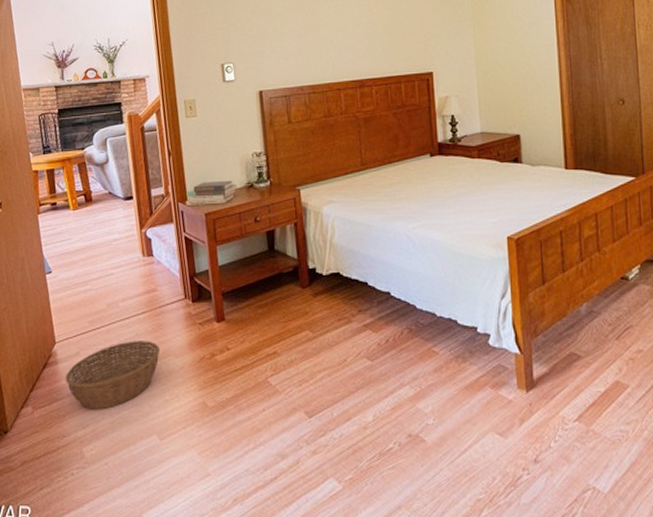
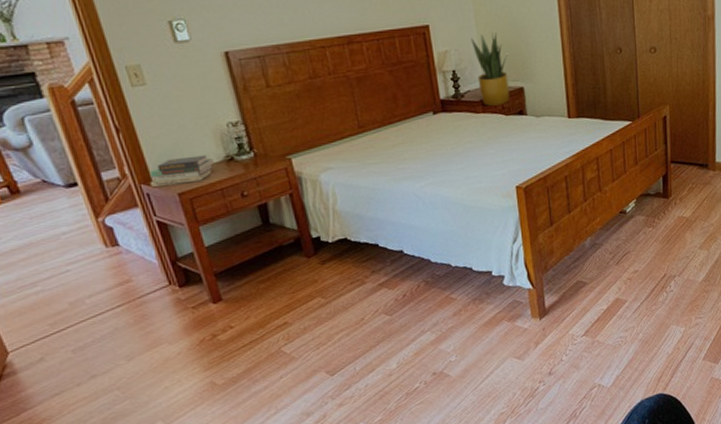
basket: present [65,341,161,410] -> none [31,333,149,412]
planter: none [471,79,506,152] -> present [471,31,510,106]

